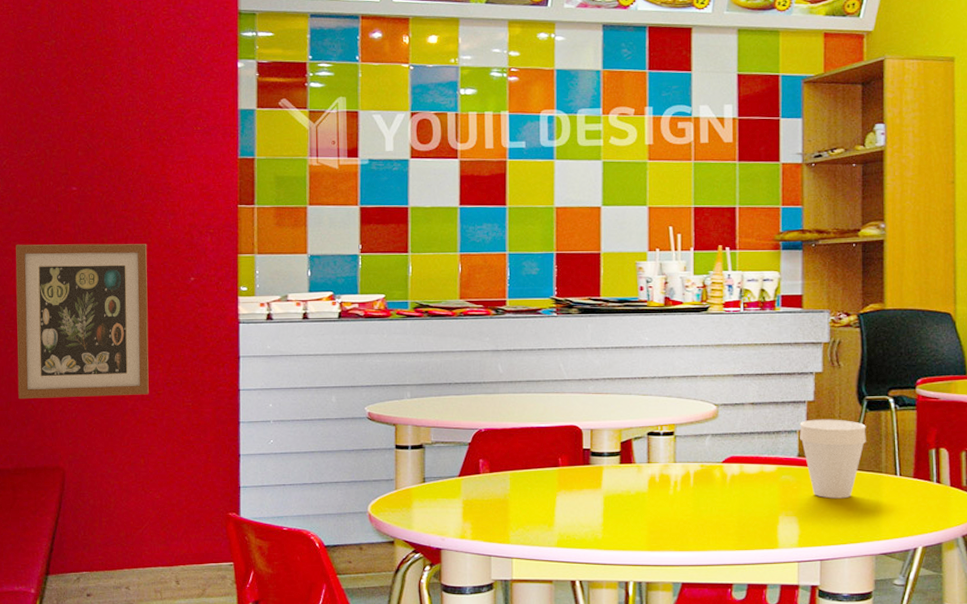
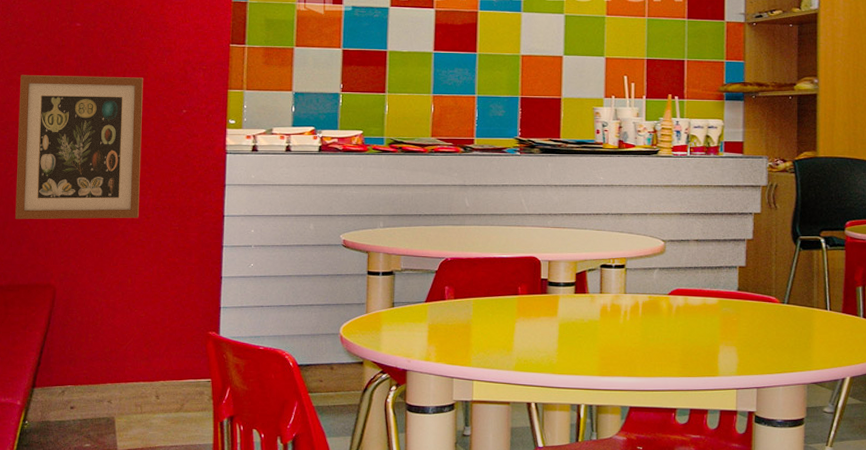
cup: present [800,419,866,499] -> none [740,256,800,331]

